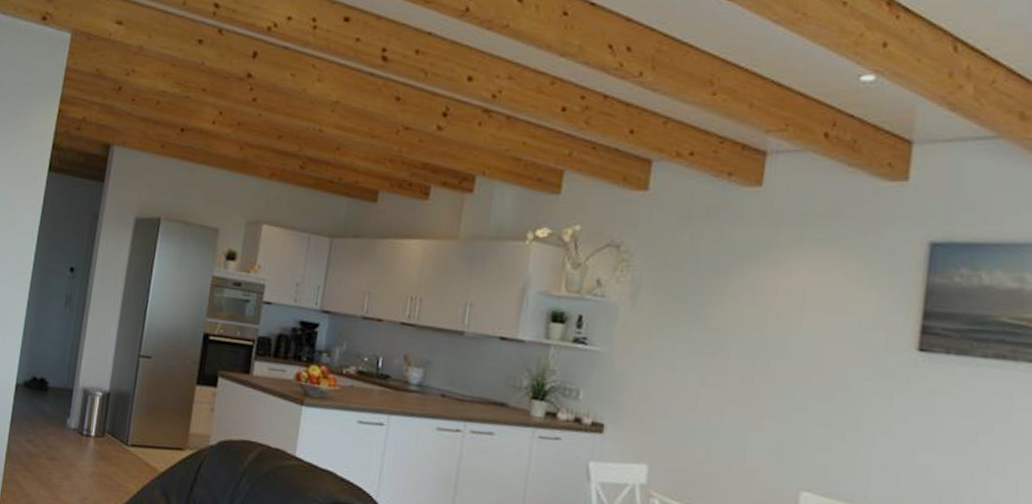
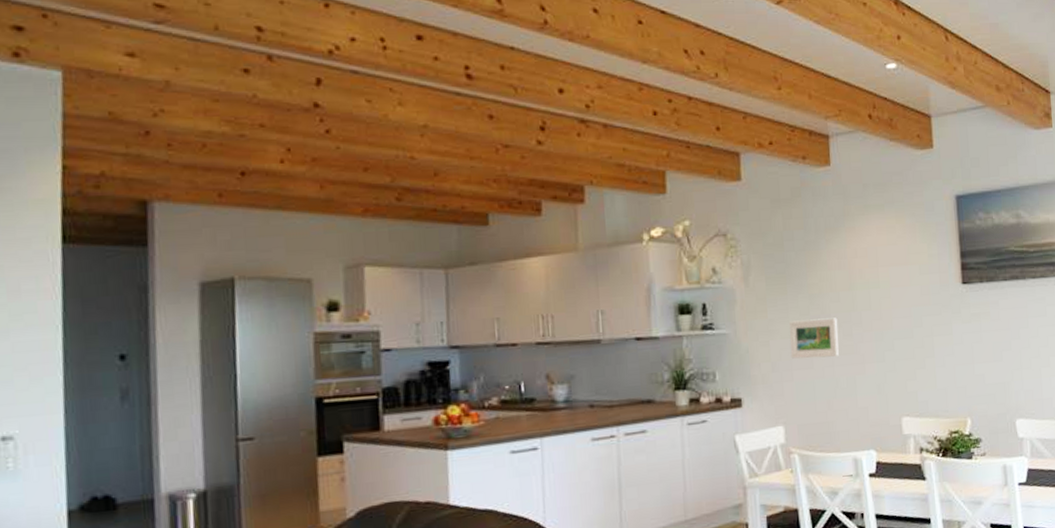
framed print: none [671,352,738,403] -> present [789,317,839,359]

